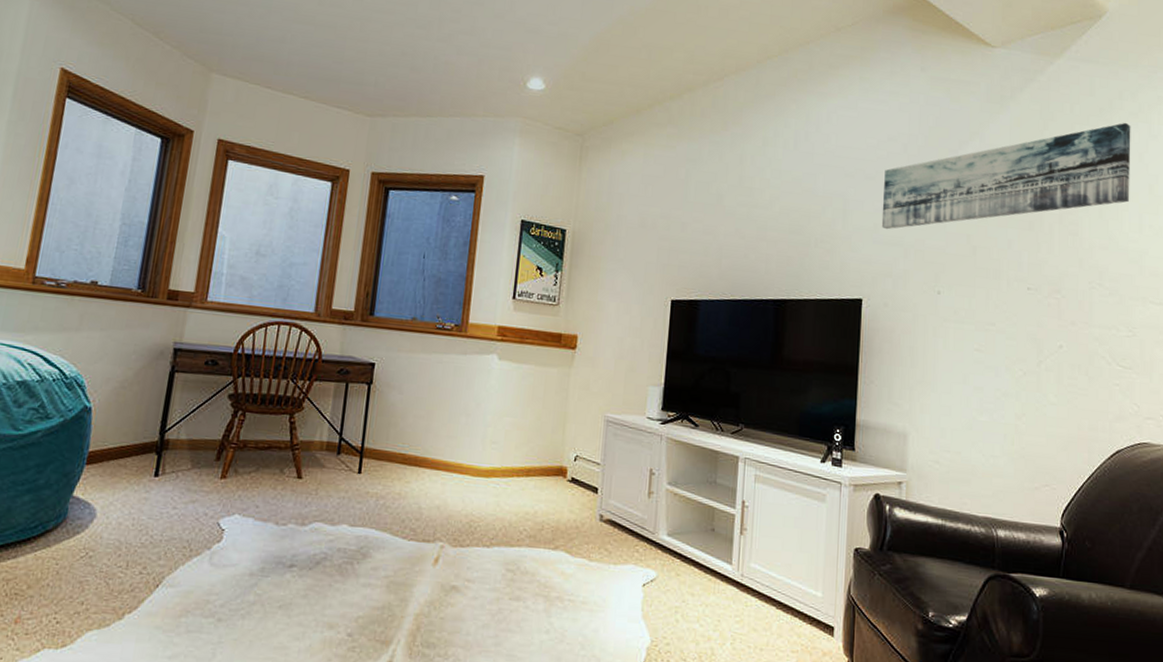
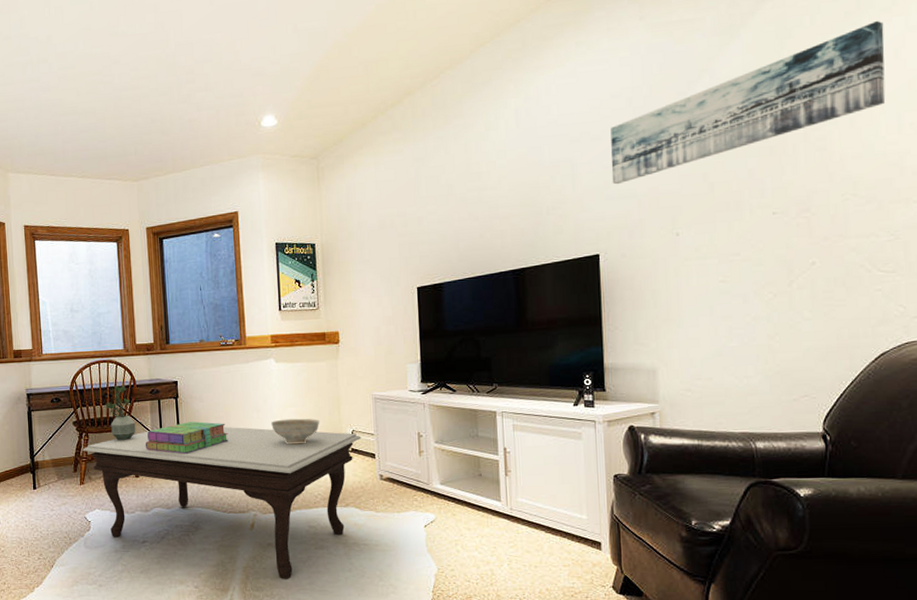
coffee table: none [233,416,585,636] -> present [82,424,362,579]
potted plant: none [274,356,311,429] -> present [104,385,136,441]
stack of books: none [317,416,427,457] -> present [145,421,229,454]
decorative bowl: none [481,429,540,464] -> present [271,418,320,445]

